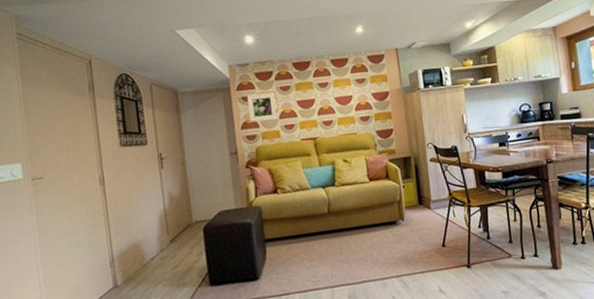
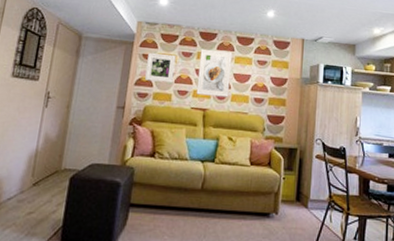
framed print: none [297,77,335,126] -> present [196,48,233,98]

